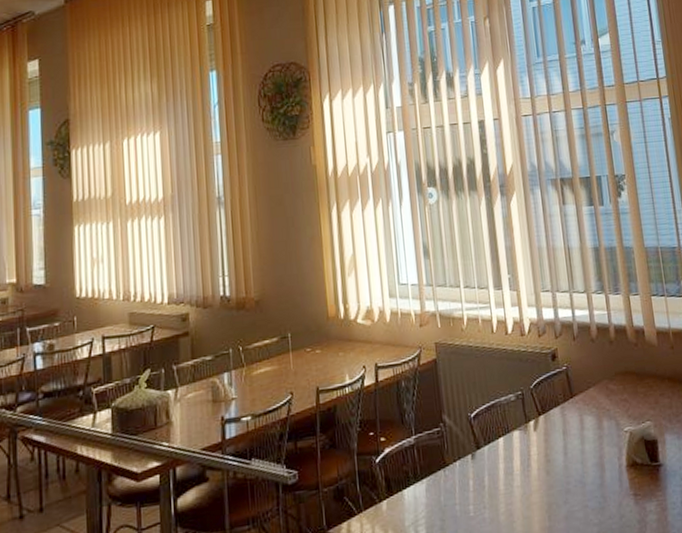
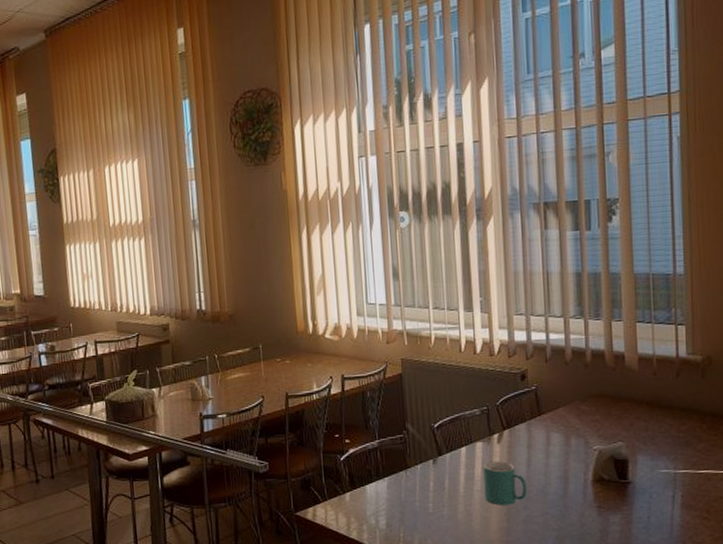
mug: none [521,450,567,502] -> present [483,461,528,505]

